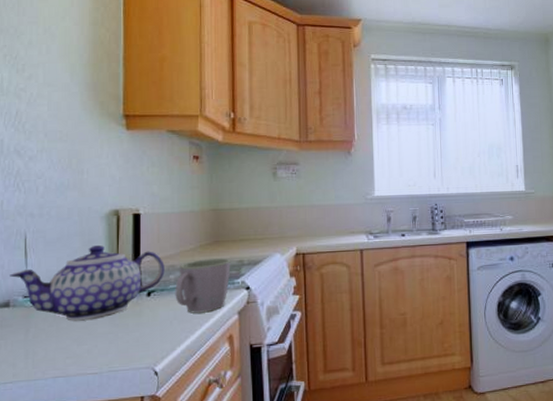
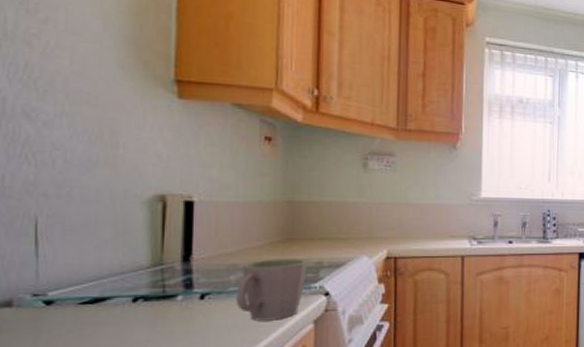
teapot: present [10,245,165,320] -> none [13,237,224,325]

